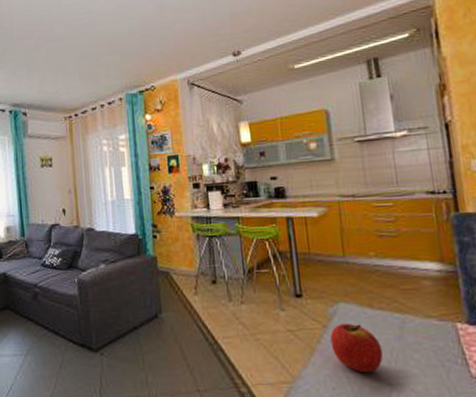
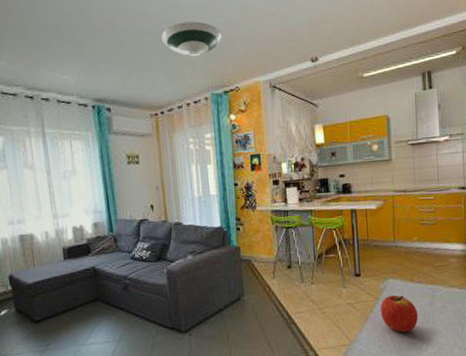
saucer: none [76,24,137,58] -> present [161,21,223,56]

